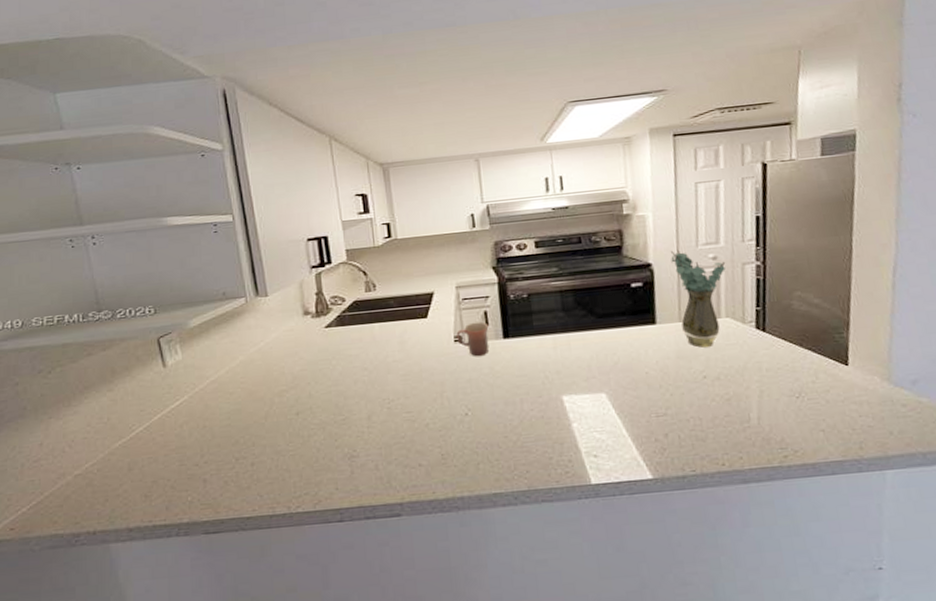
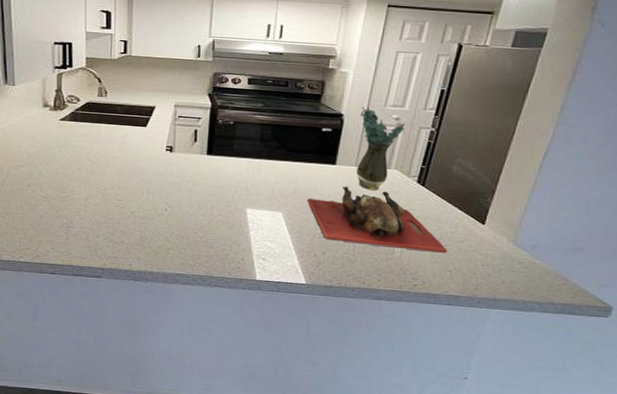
mug: present [456,321,489,357] -> none [168,137,197,166]
cutting board: none [632,345,815,417] -> present [307,186,448,253]

